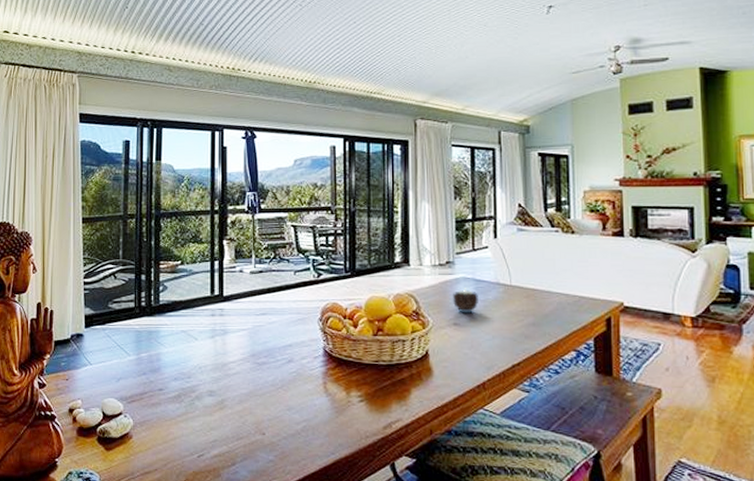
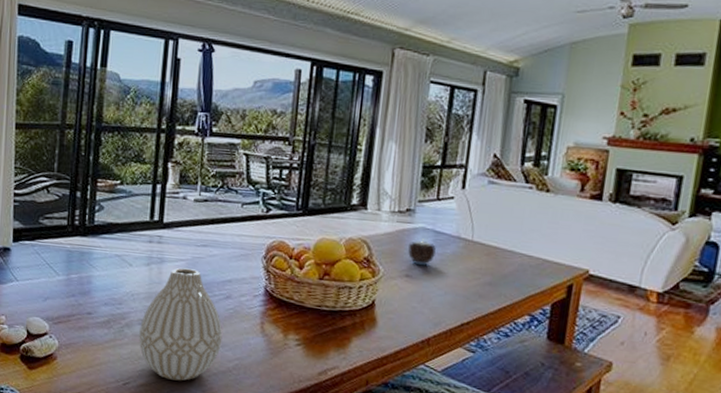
vase: none [209,337,289,448] -> present [139,268,223,381]

